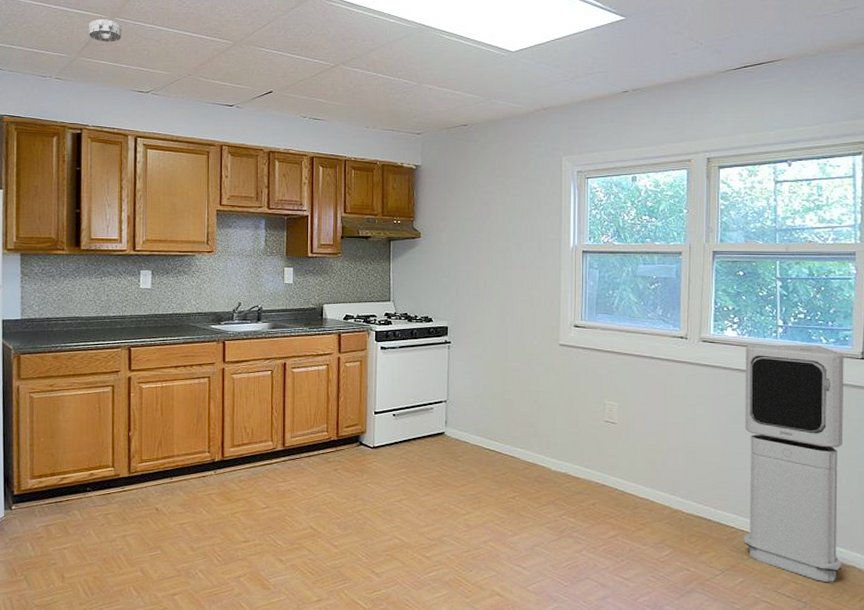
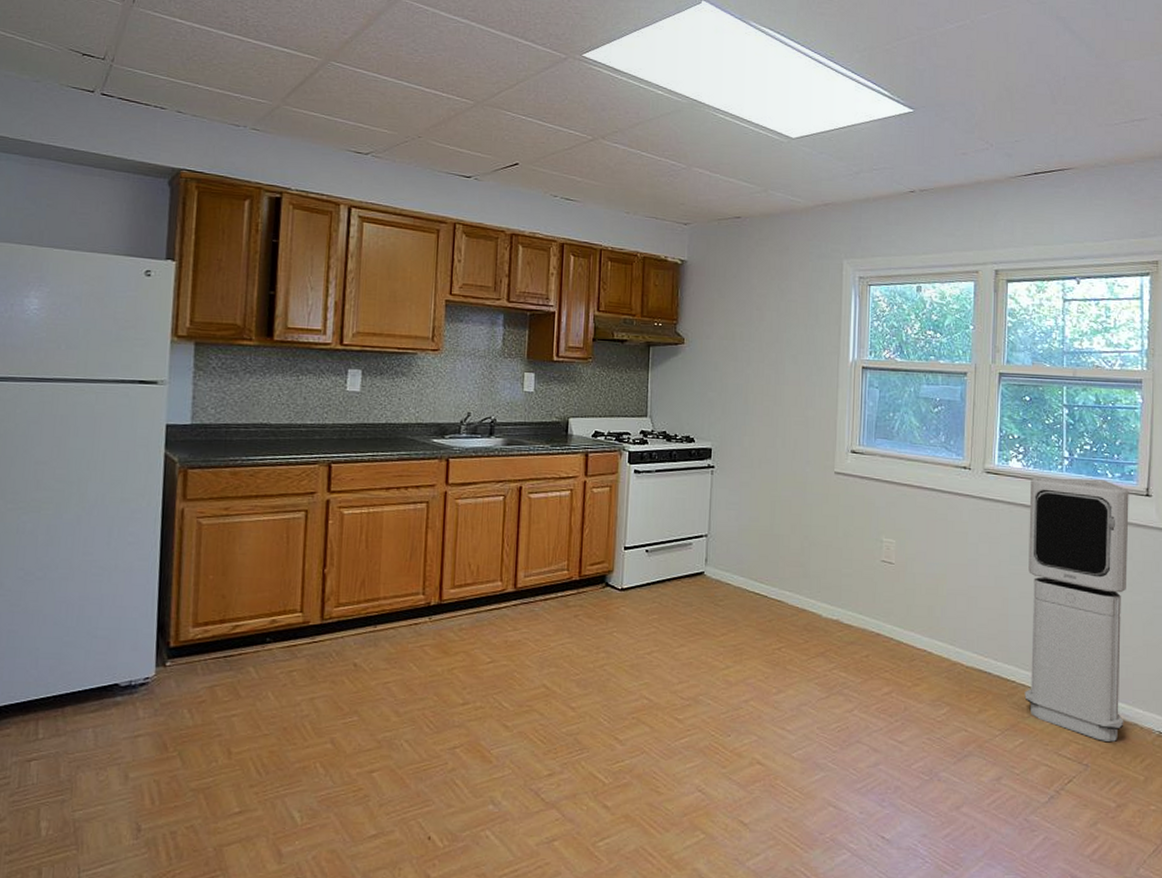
smoke detector: present [89,19,121,43] -> none [296,61,338,91]

